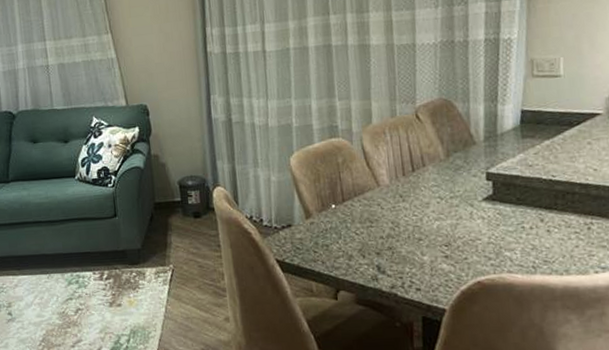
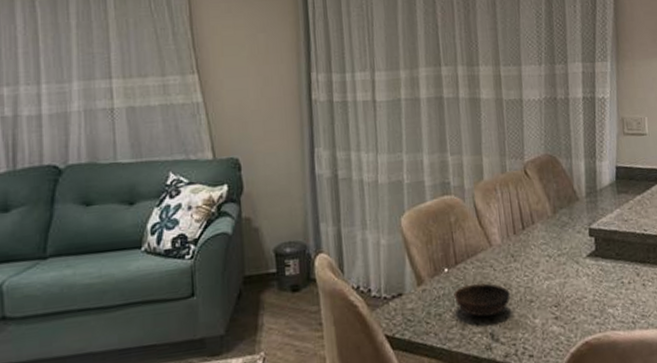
bowl: none [341,220,398,251] -> present [454,283,510,318]

